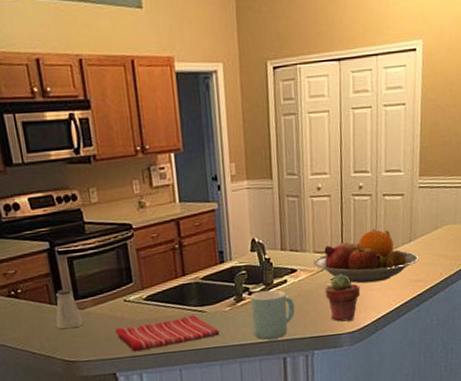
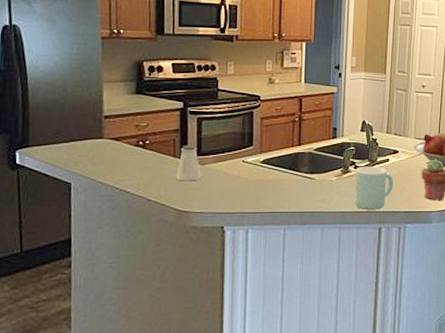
dish towel: present [115,314,220,352] -> none [230,180,324,209]

